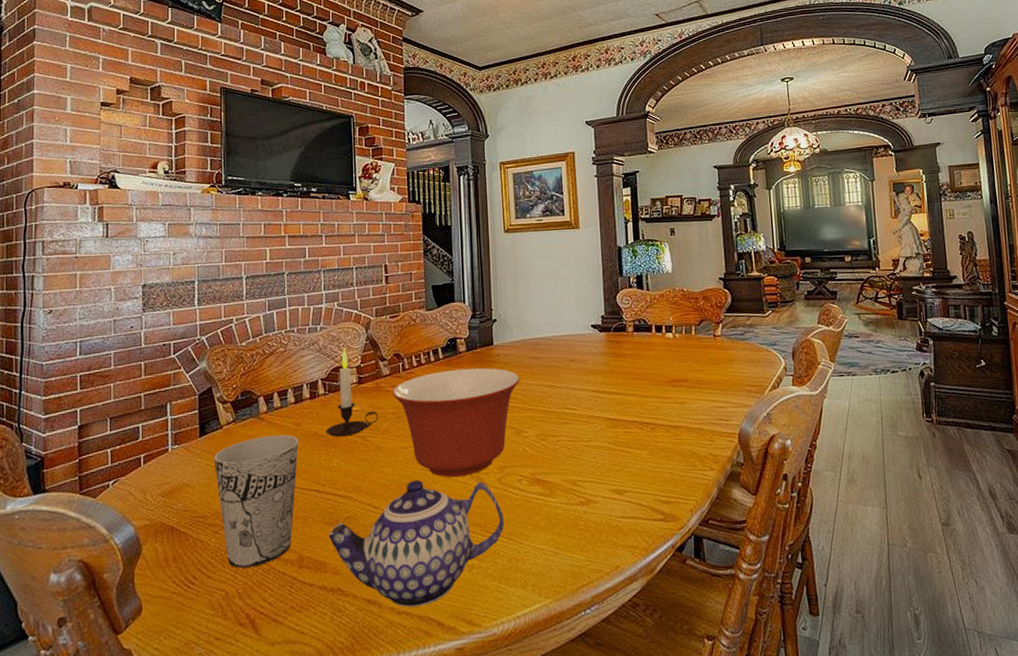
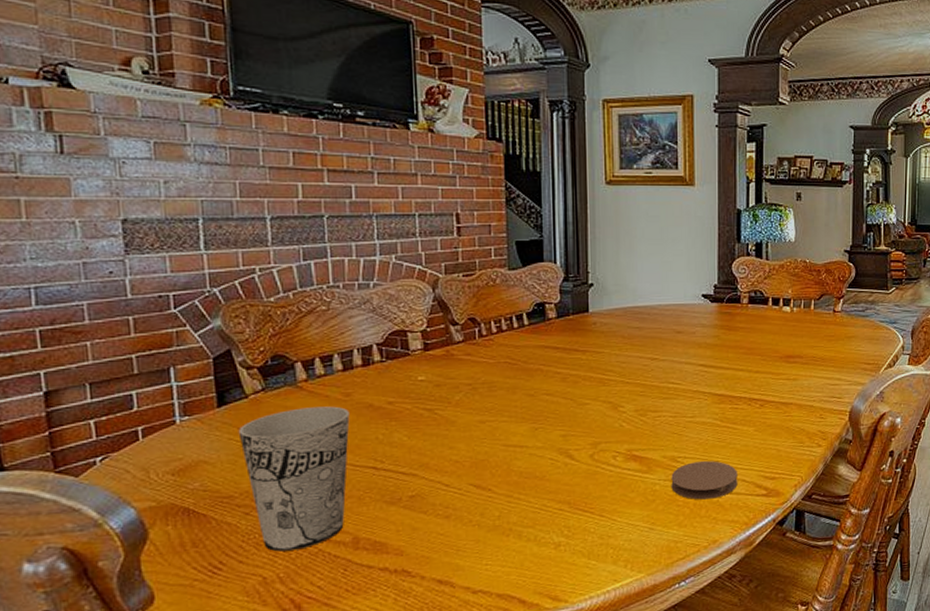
candle: present [326,348,379,438] -> none [384,309,450,410]
teapot: present [328,479,504,608] -> none [390,456,595,586]
mixing bowl: present [392,368,520,477] -> none [466,336,619,454]
coaster: none [572,484,635,524] -> present [671,461,738,500]

